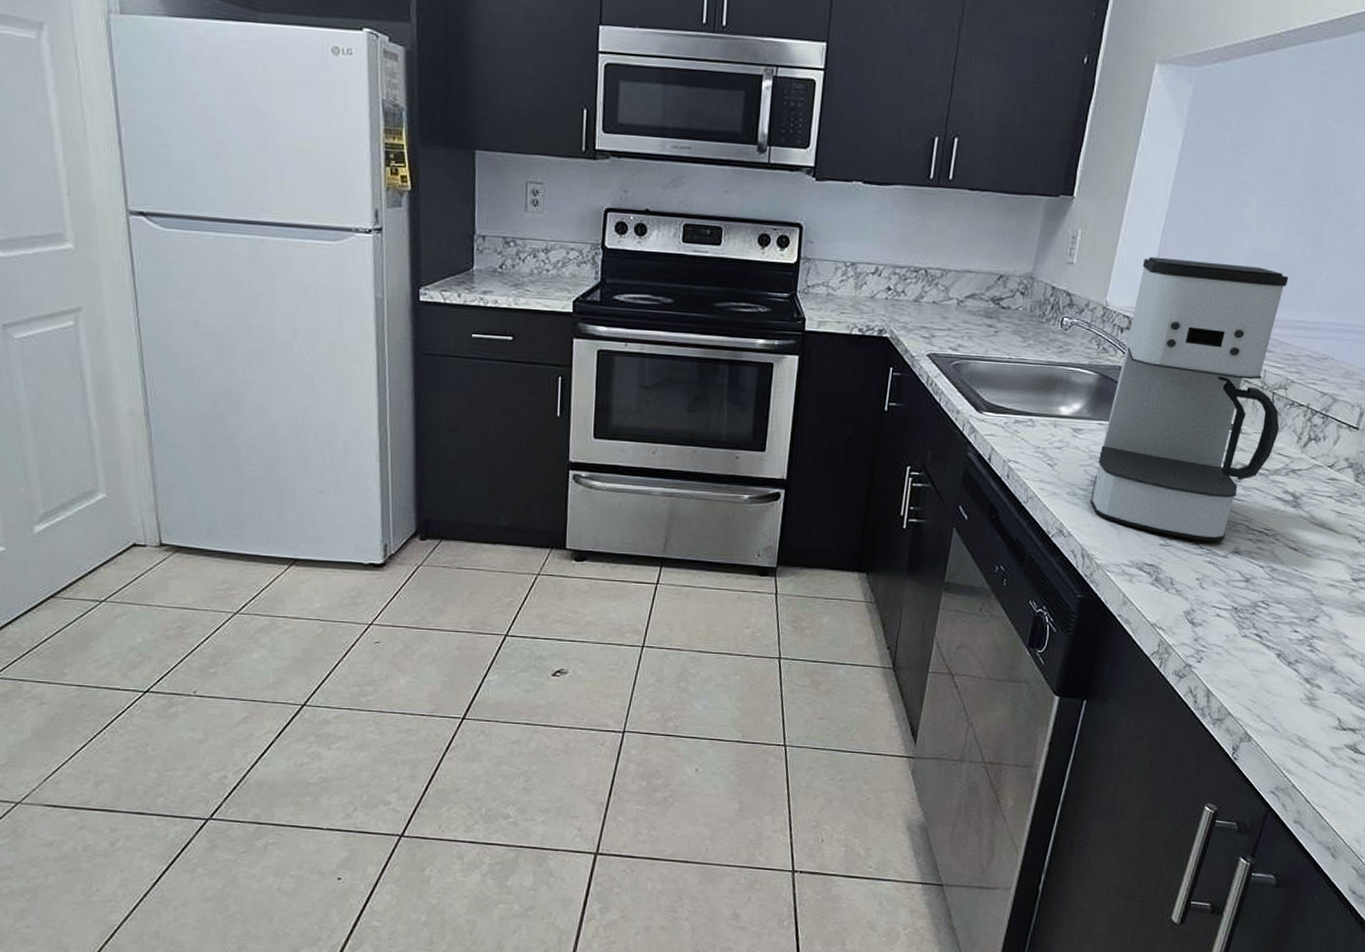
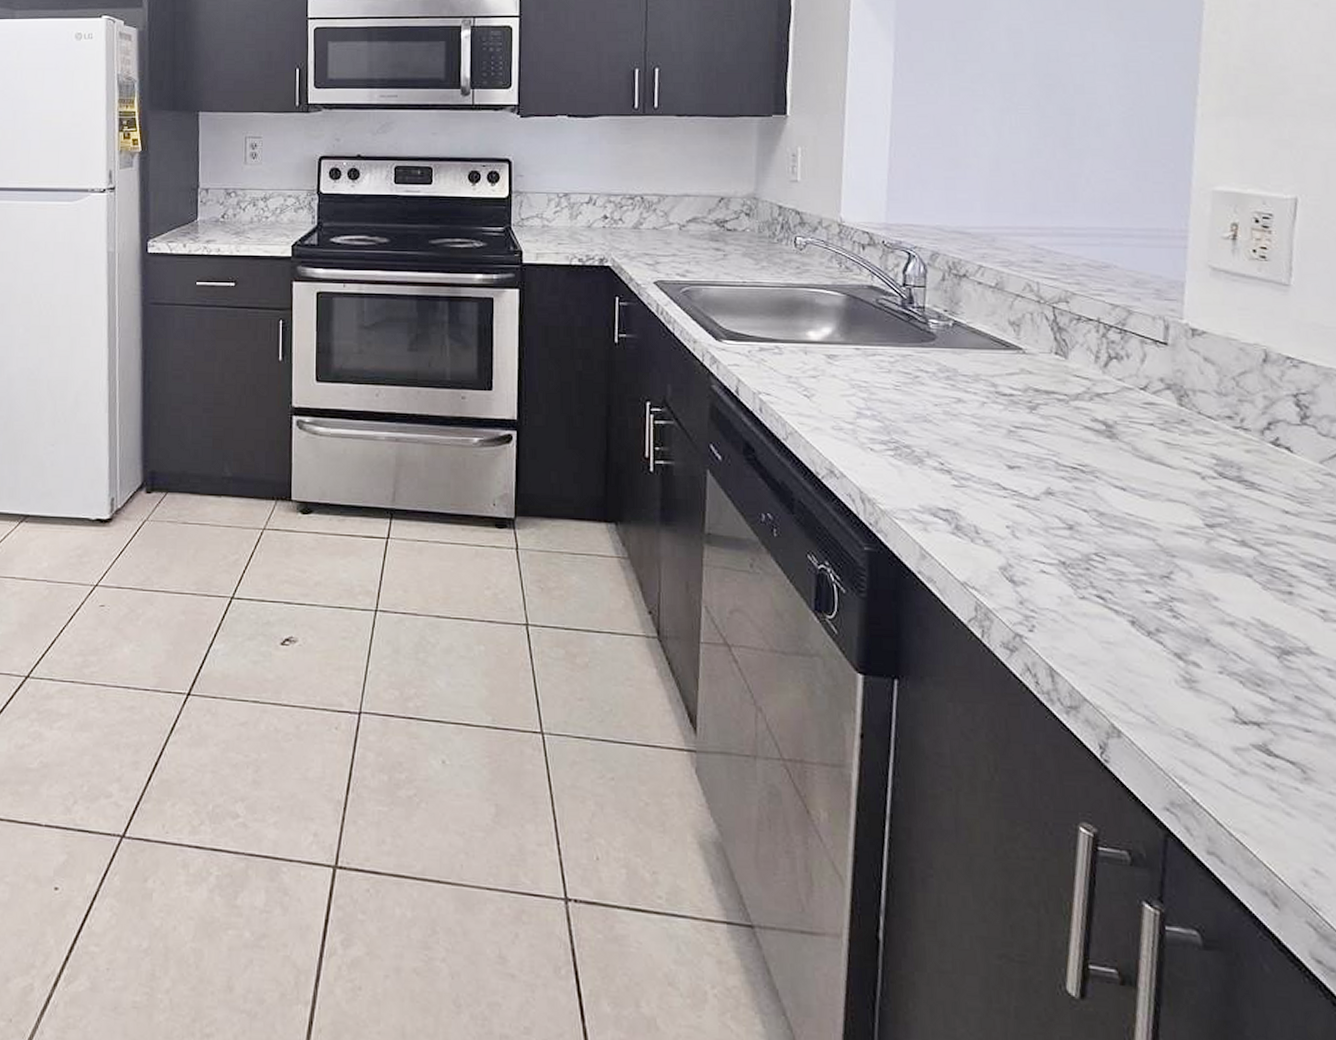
coffee maker: present [1090,256,1289,542] -> none [860,169,1070,481]

